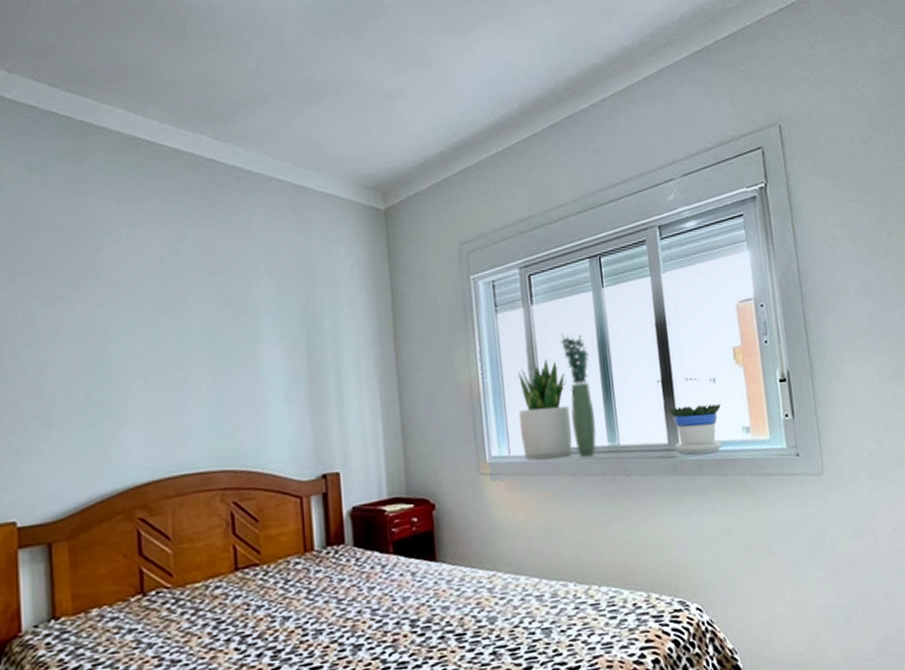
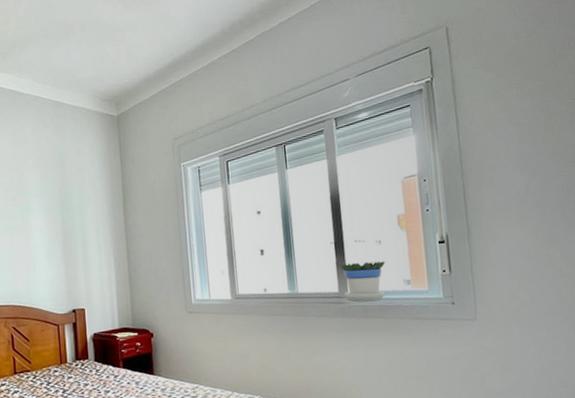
planter: present [519,360,573,461] -> none [218,226,260,304]
vase: present [561,333,597,459] -> none [252,206,279,303]

